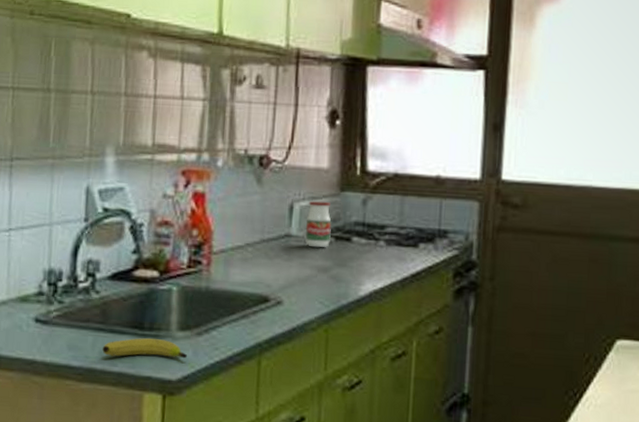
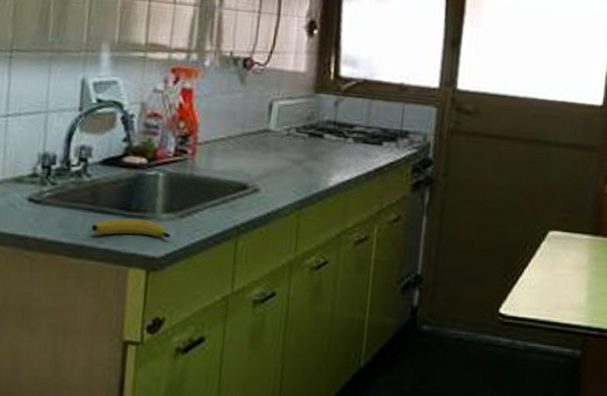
jar: present [305,200,332,248] -> none [282,100,307,143]

